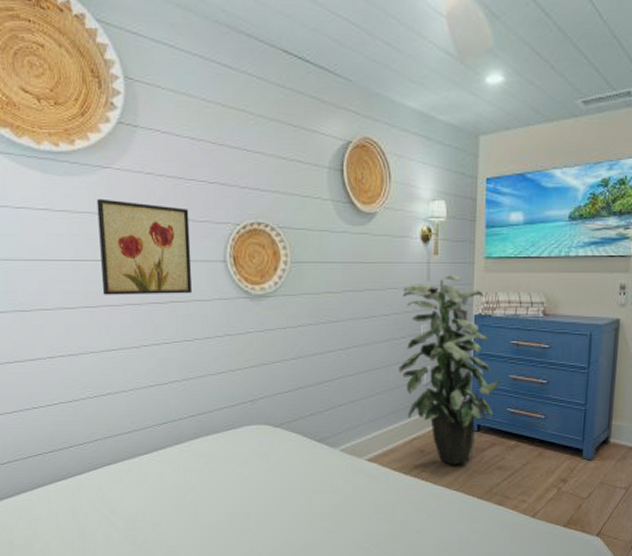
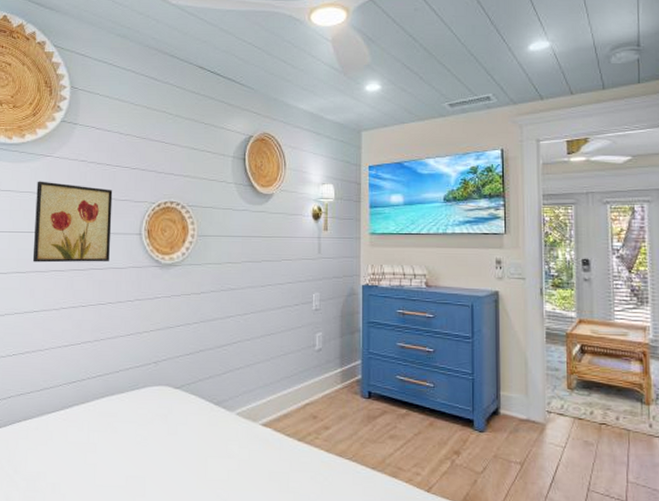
indoor plant: present [398,275,501,465] -> none [292,249,389,433]

